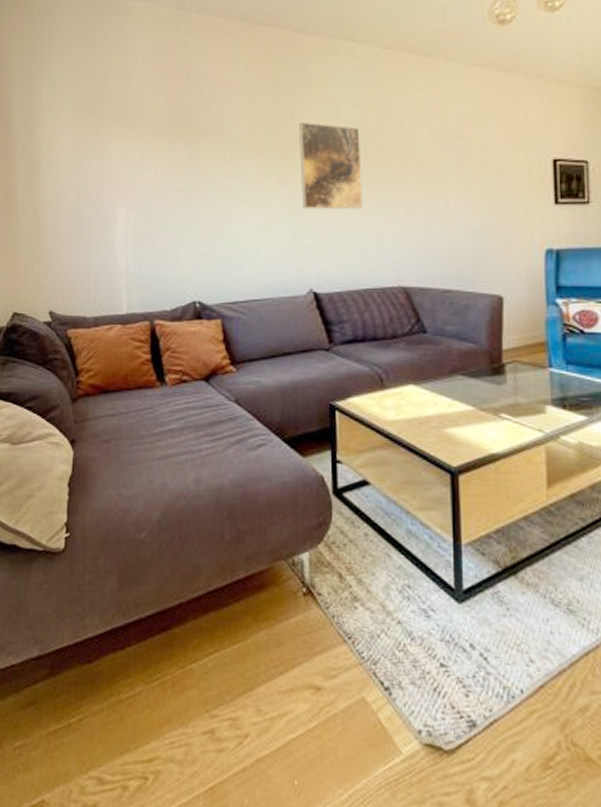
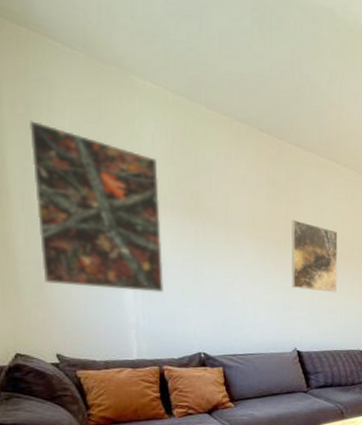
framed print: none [33,66,155,233] -> present [30,119,164,293]

